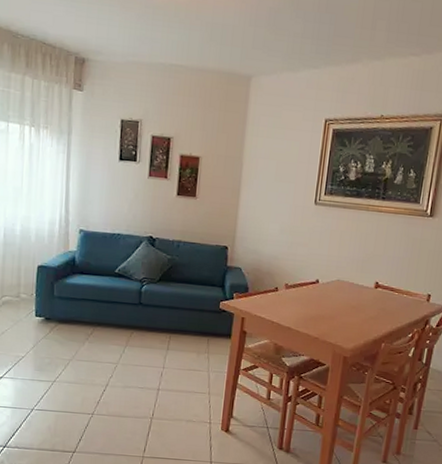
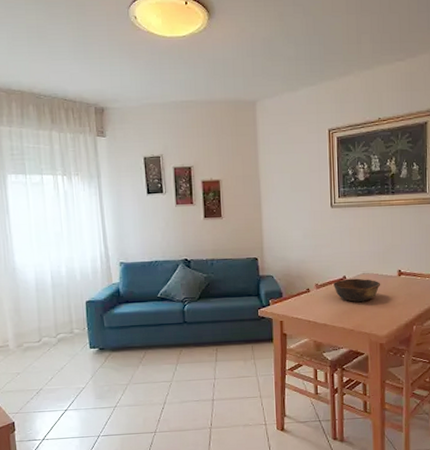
bowl: none [304,283,355,310] -> present [333,278,381,302]

